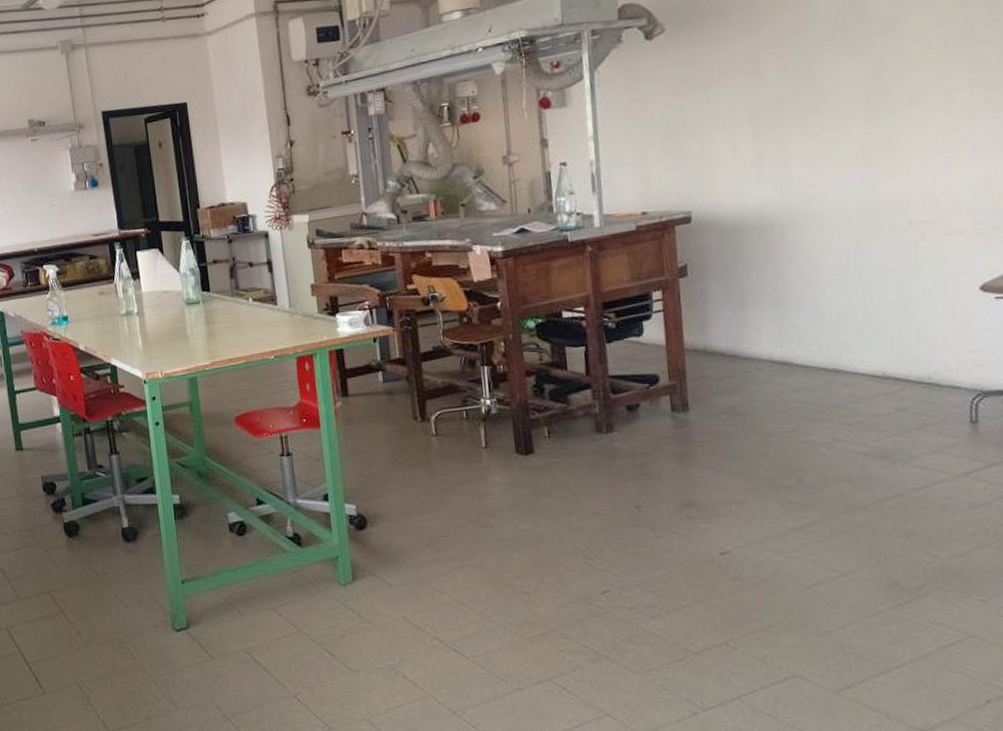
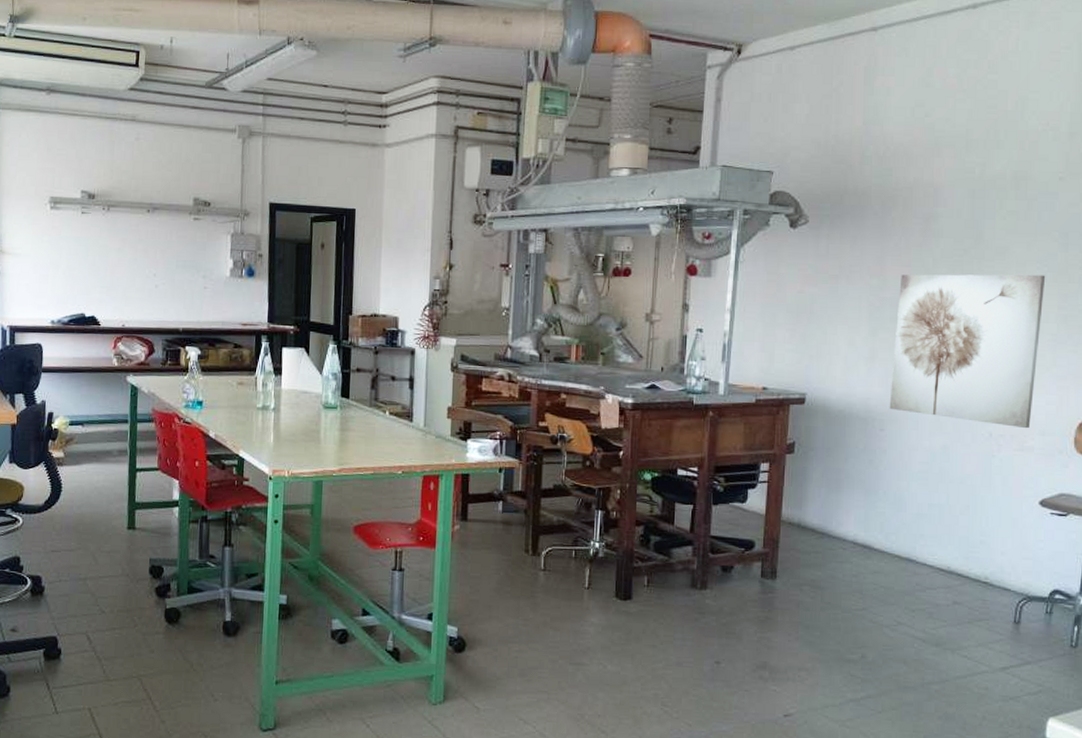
wall art: none [778,39,956,214] -> present [889,274,1046,429]

